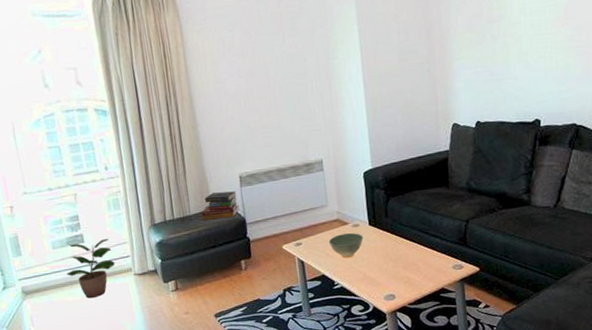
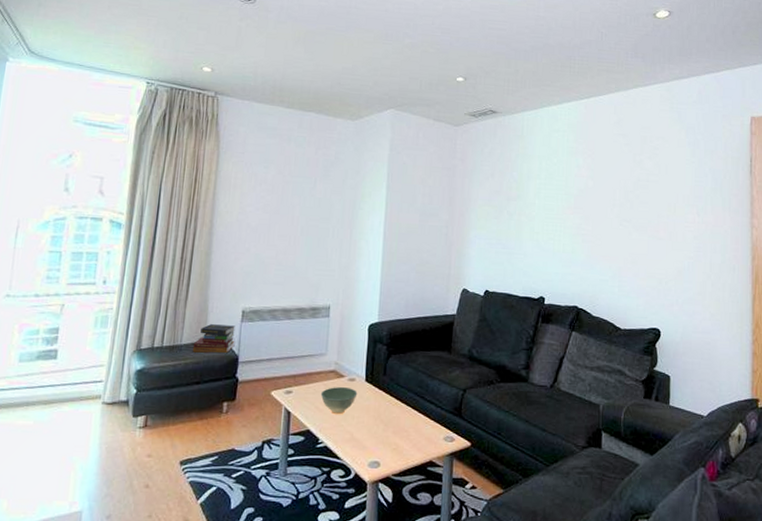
potted plant: present [67,238,115,299] -> none [26,357,85,425]

